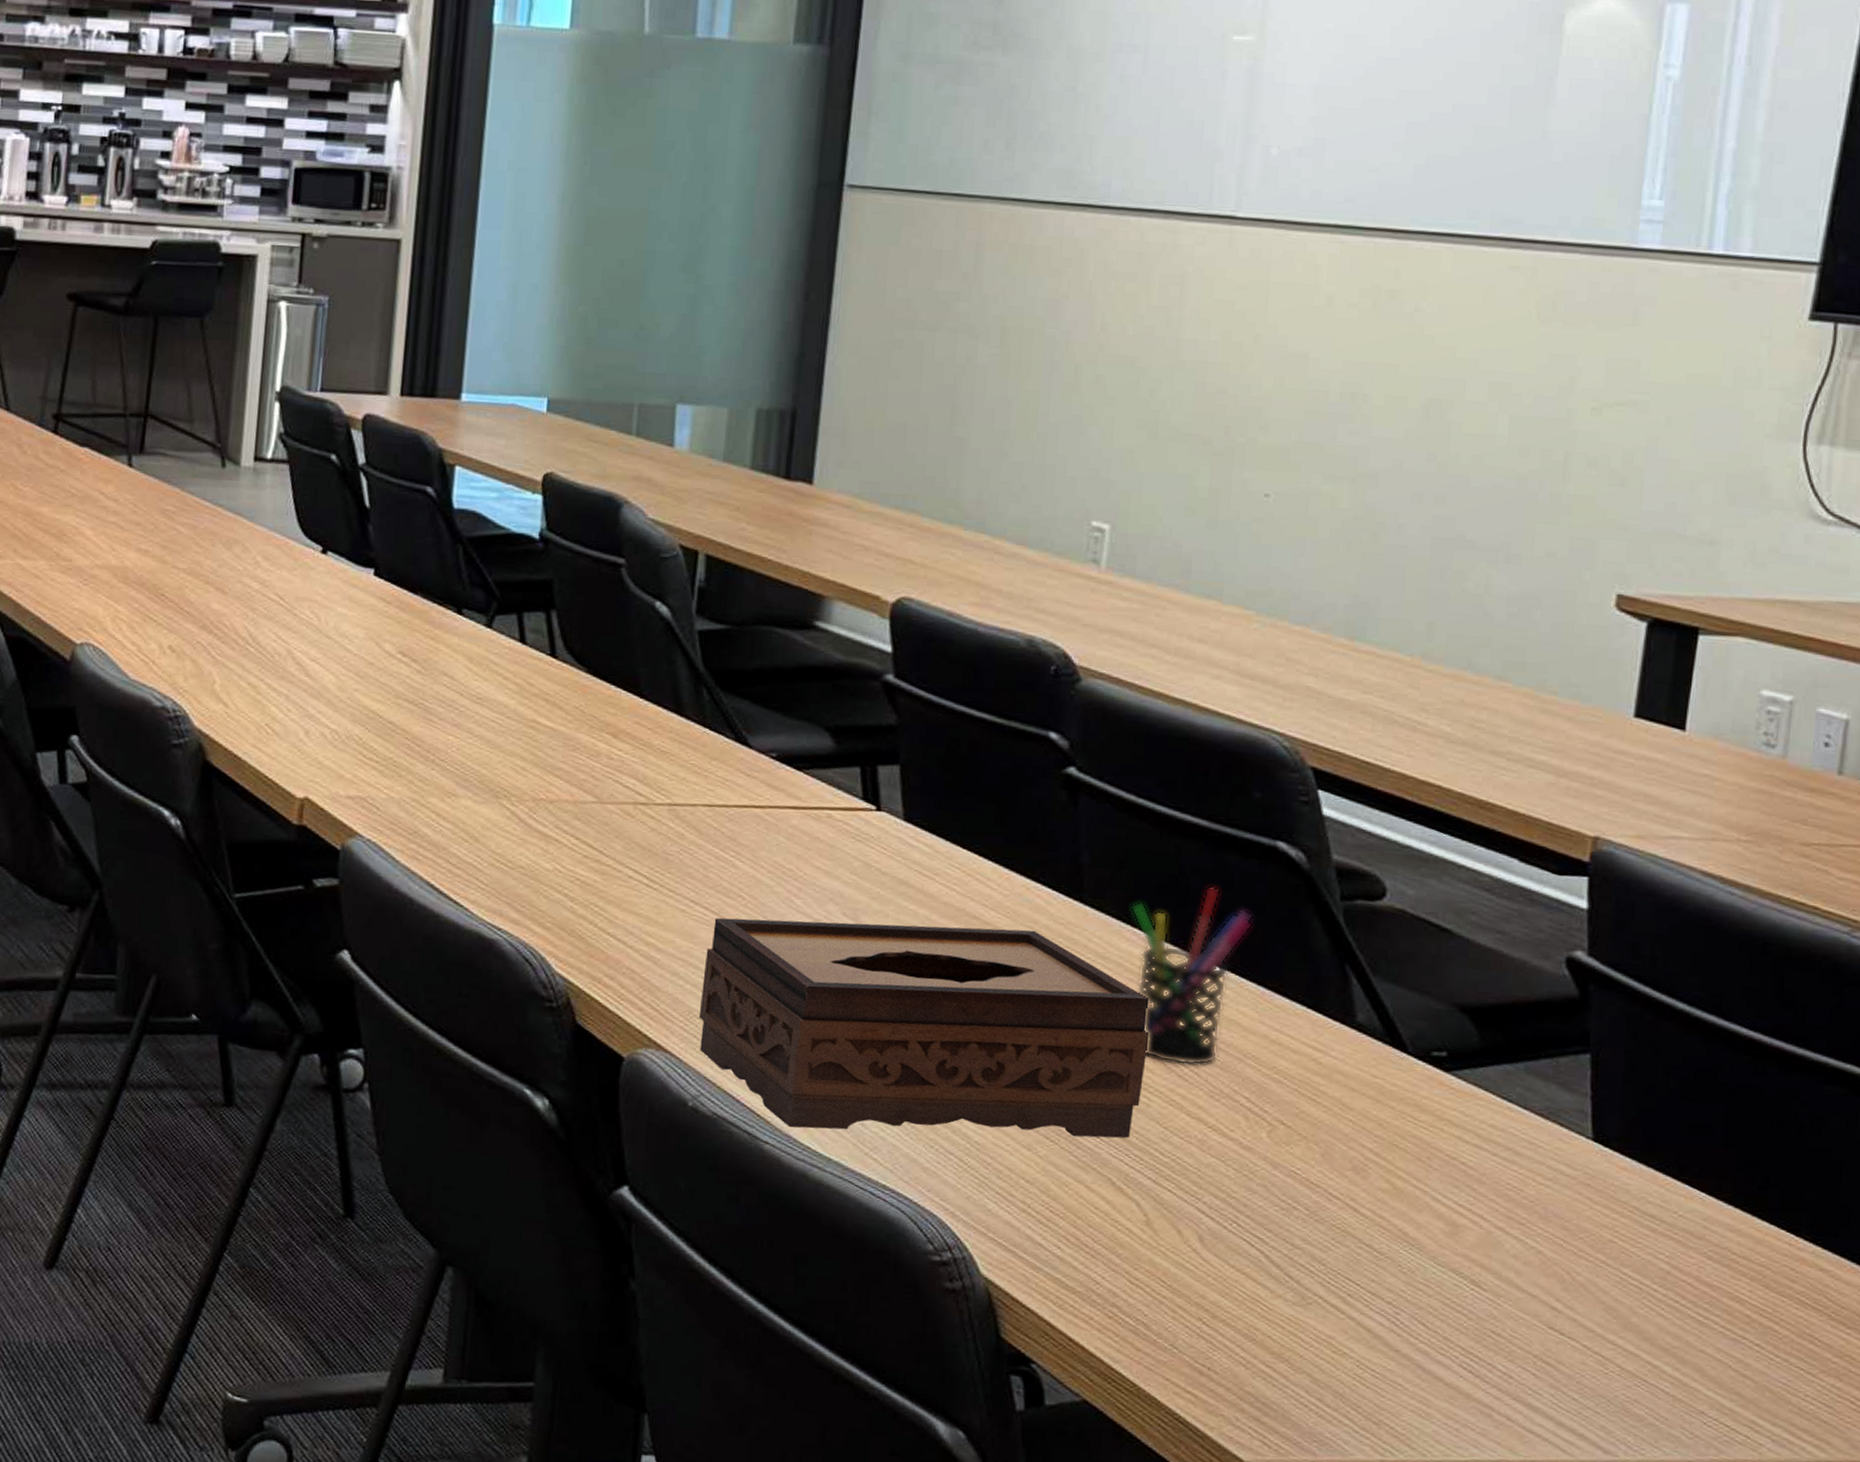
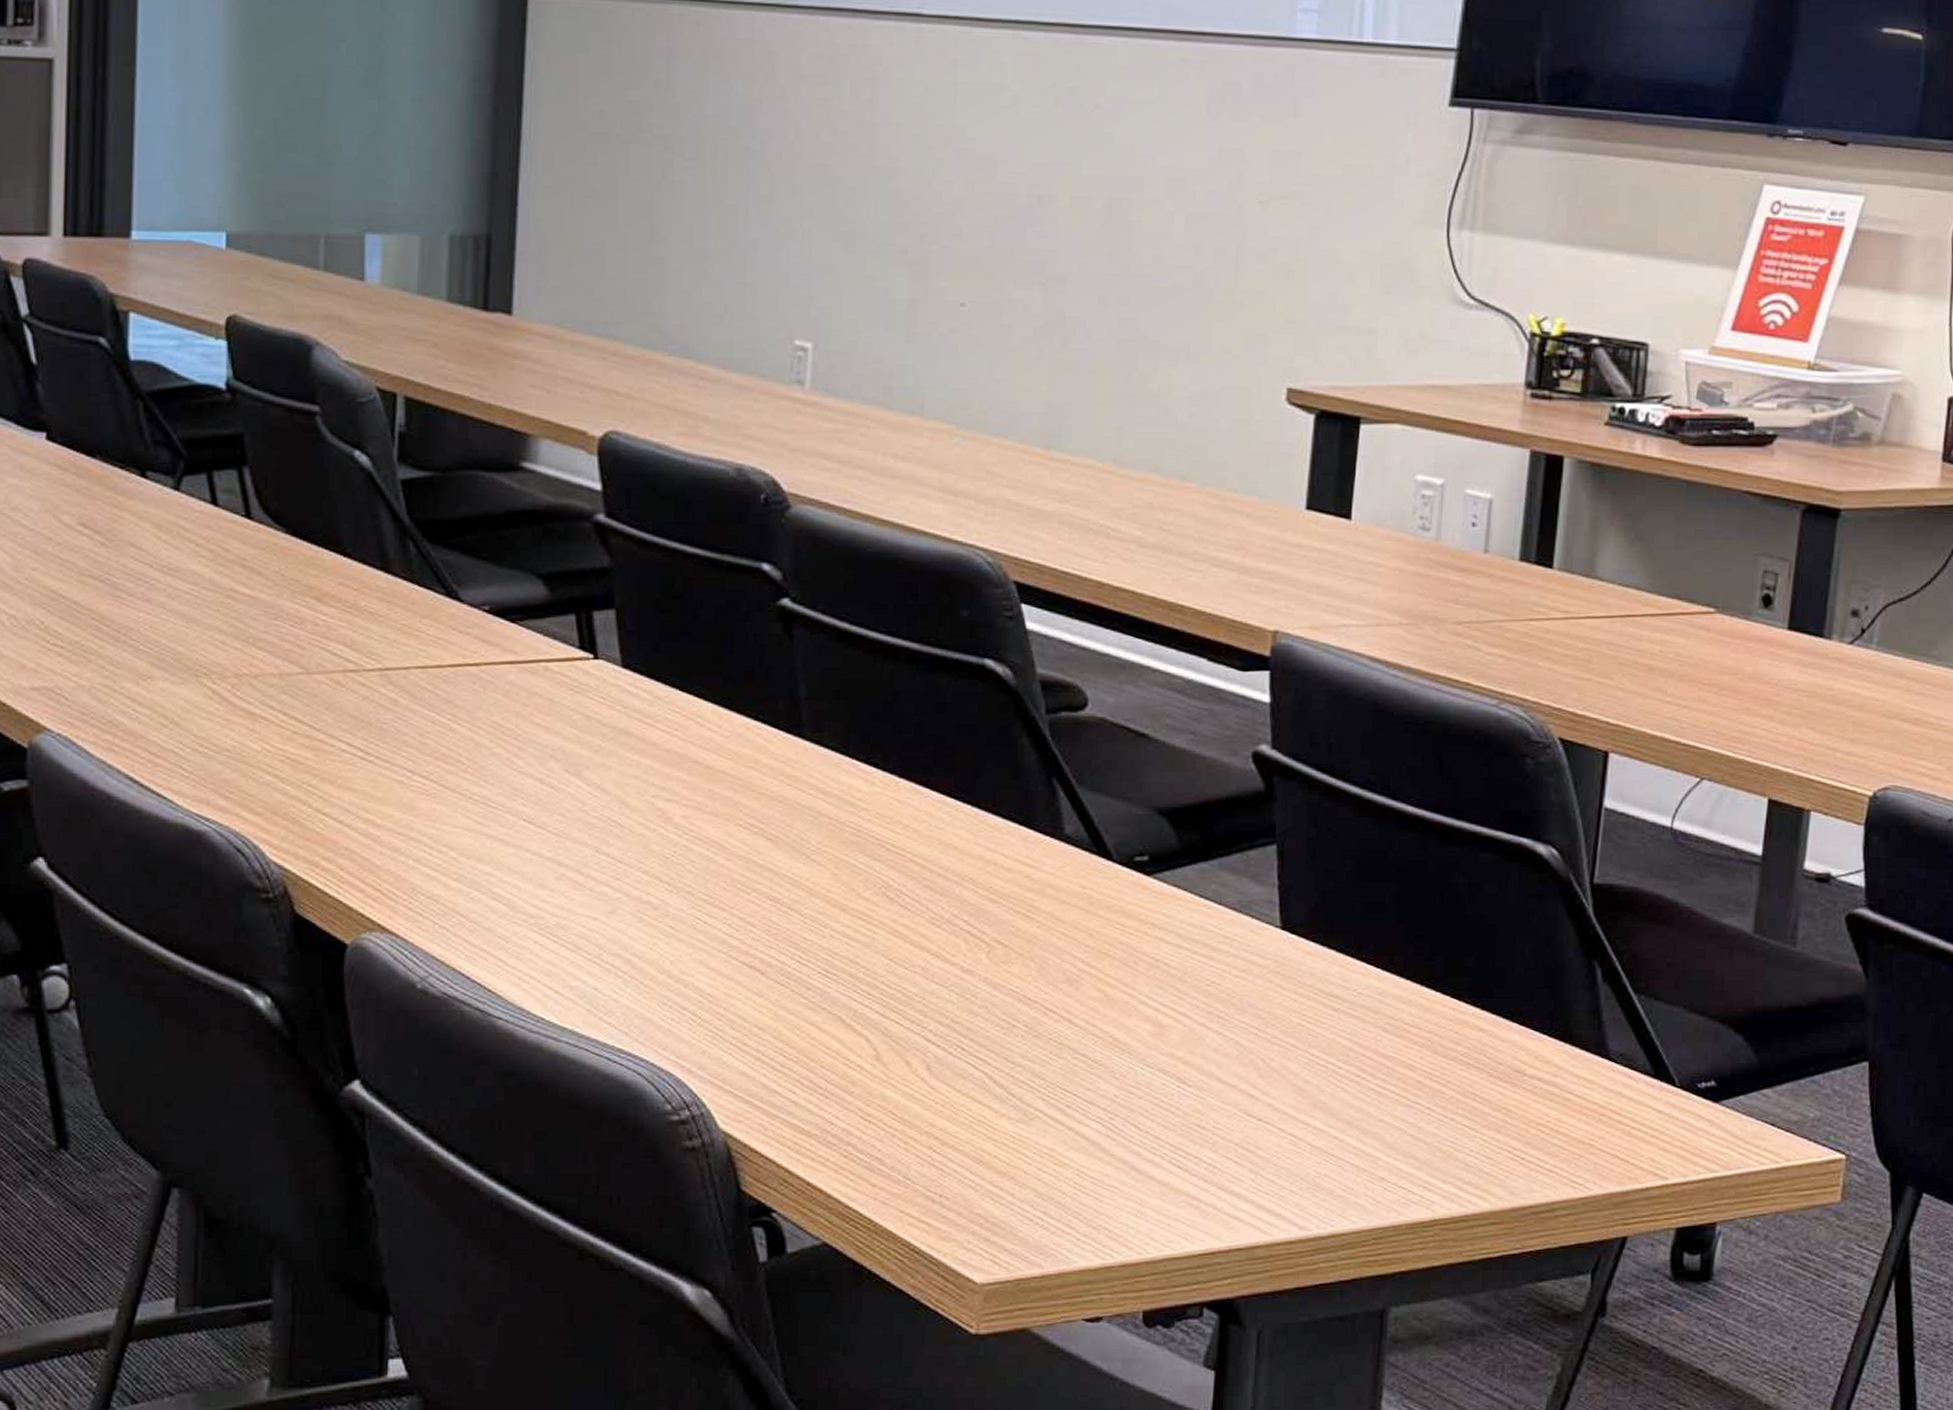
tissue box: present [698,917,1150,1139] -> none [423,770,872,1000]
pen holder: present [1130,886,1253,1066] -> none [848,710,965,894]

